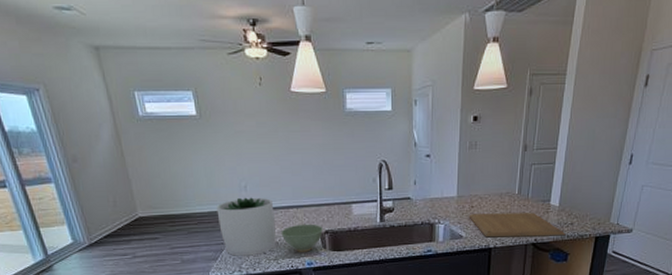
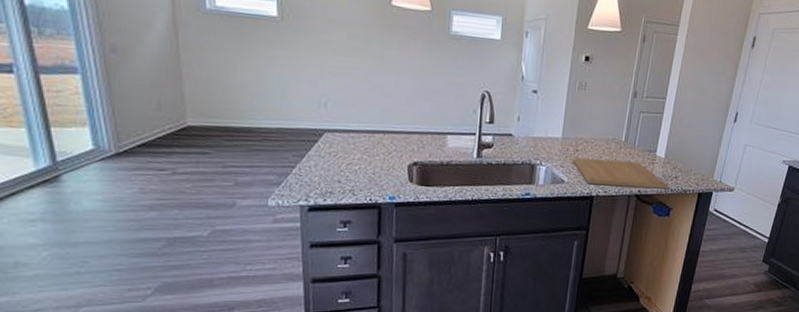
planter: present [216,197,276,256] -> none [287,115,357,184]
bowl: present [281,224,323,252] -> none [361,152,411,184]

